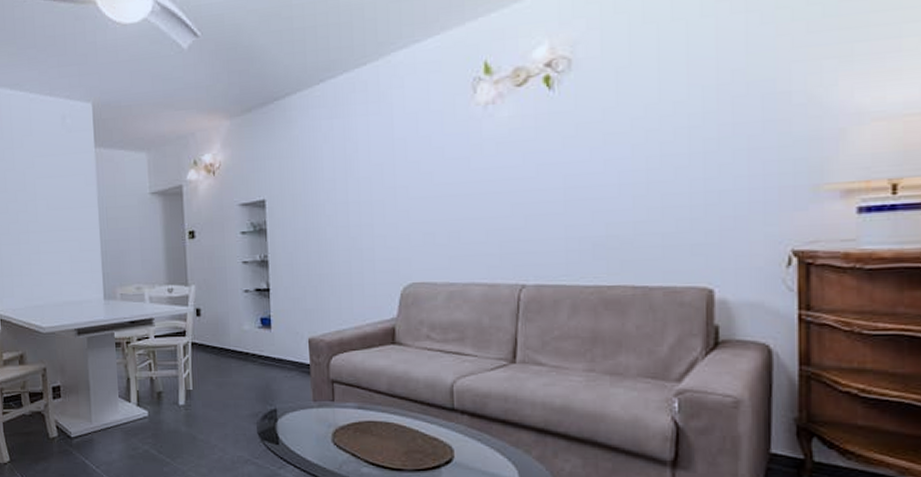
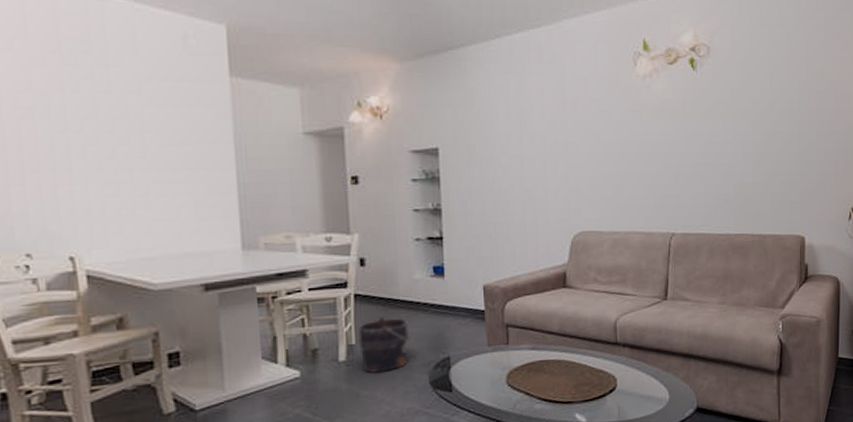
bucket: none [195,366,240,418] -> present [358,317,410,373]

